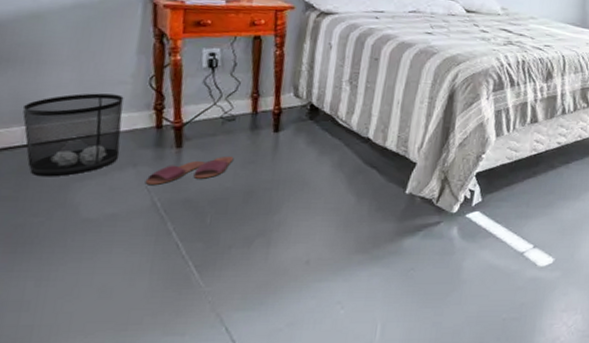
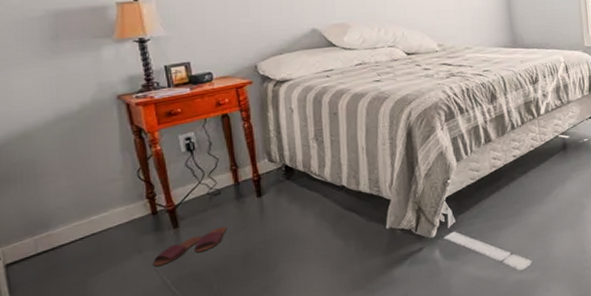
waste bin: present [22,93,124,177] -> none [30,191,125,279]

